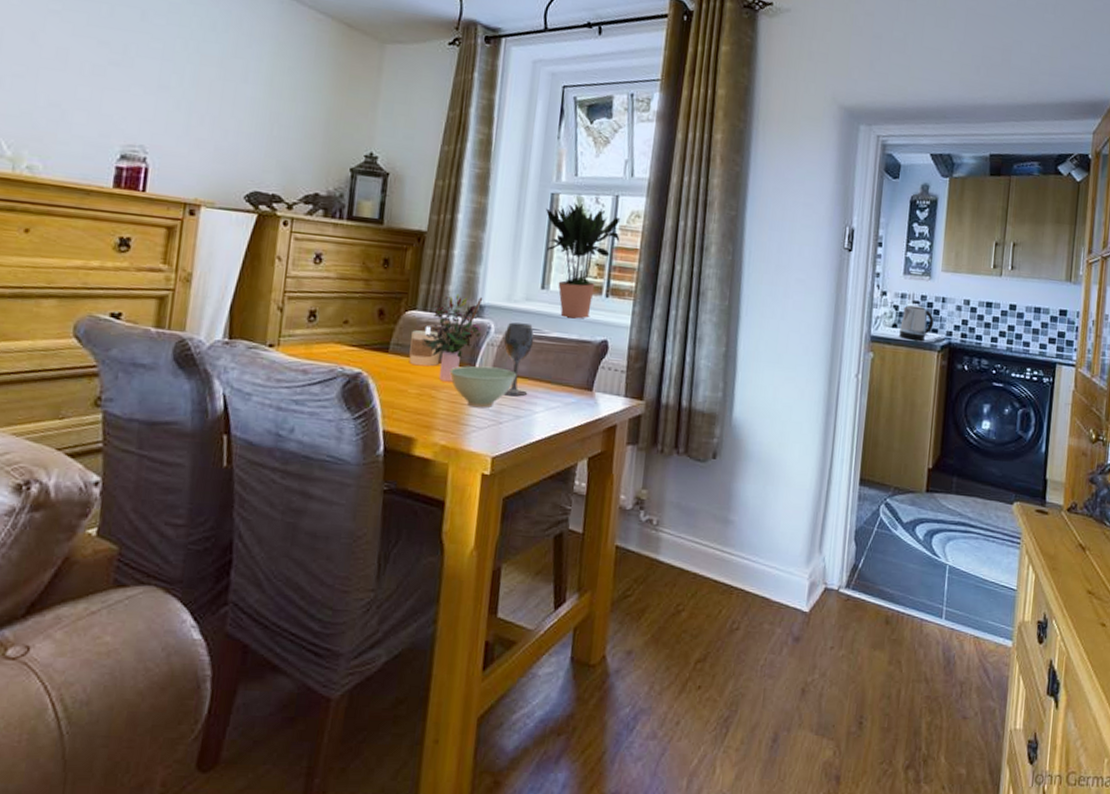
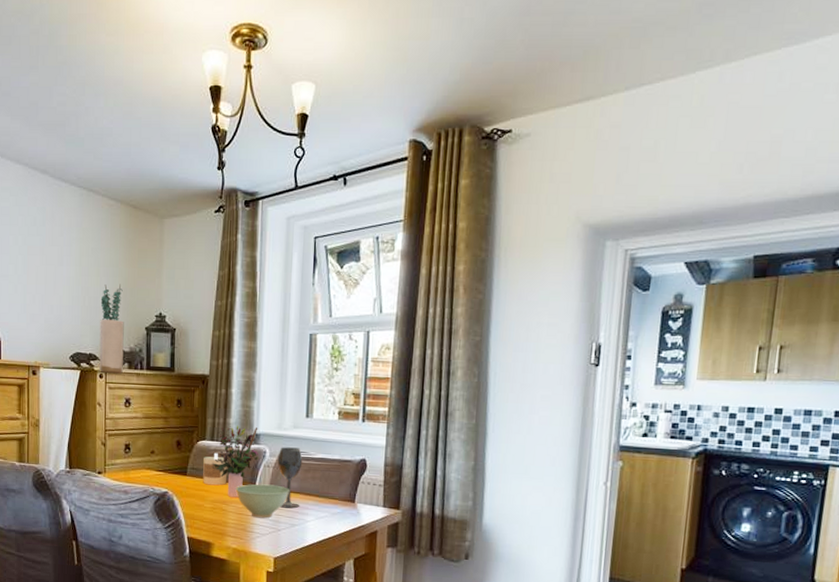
vase: none [283,112,325,223] -> present [99,284,124,375]
potted plant: present [546,203,621,319] -> none [306,341,373,442]
kettle: present [899,304,934,342] -> none [650,414,688,450]

